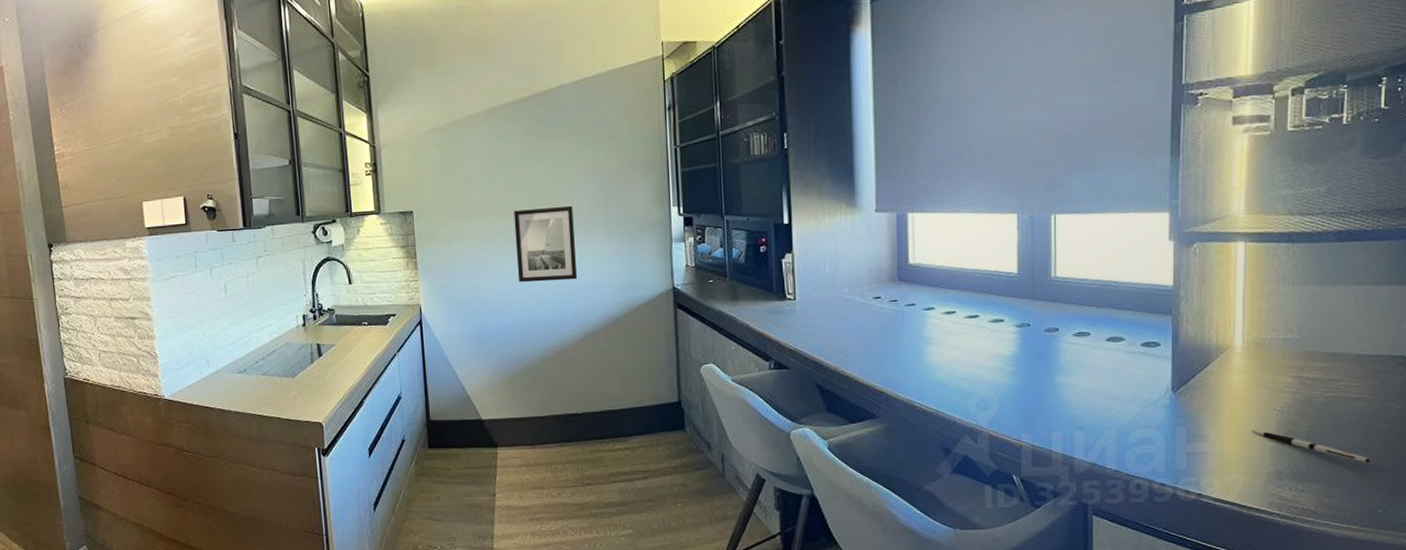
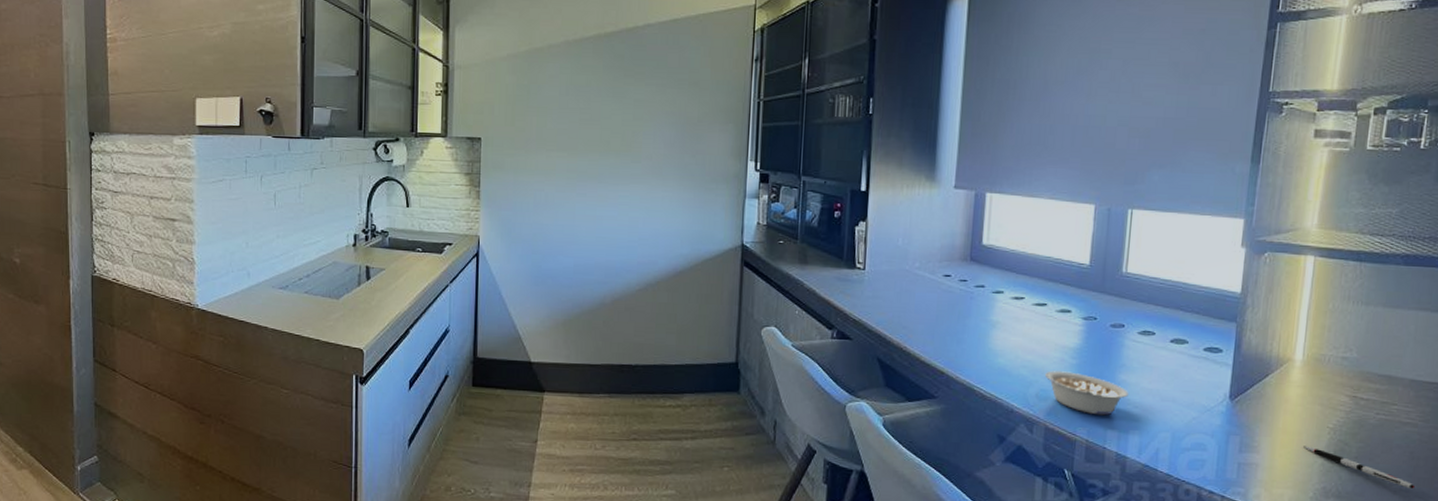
wall art: present [513,205,578,283] -> none [583,148,647,226]
legume: none [984,379,1069,419] -> present [1045,371,1128,416]

